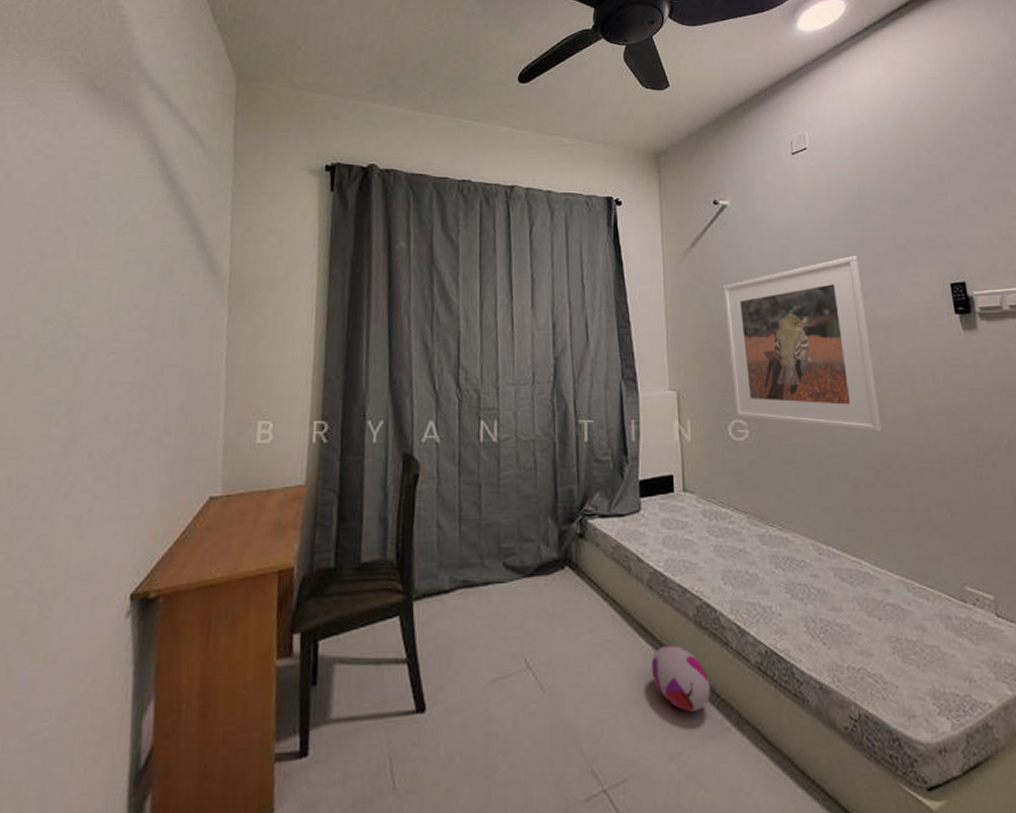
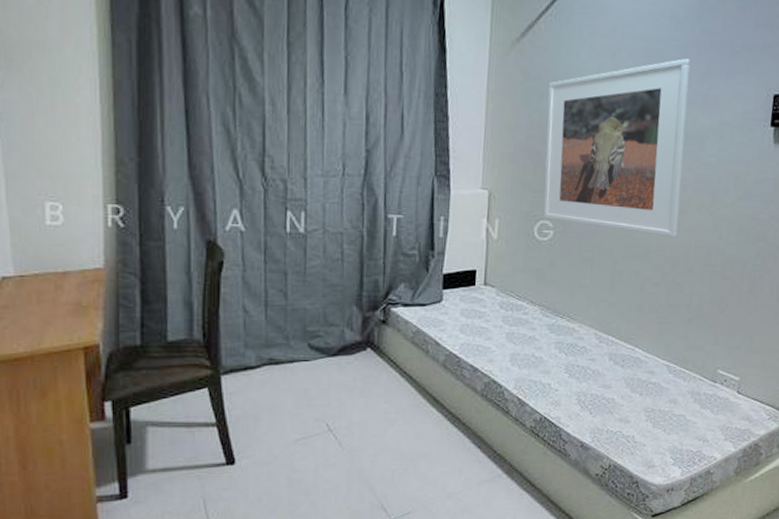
plush toy: present [651,644,711,711] -> none [439,412,490,463]

